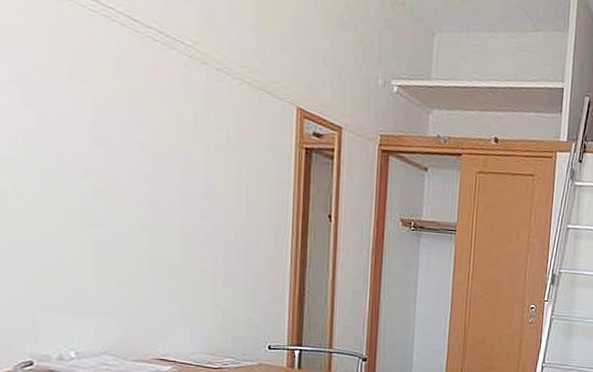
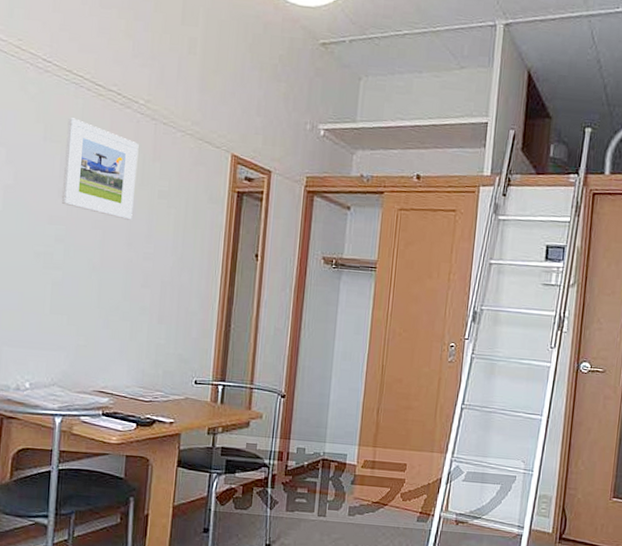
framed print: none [97,55,189,175] -> present [61,117,139,220]

